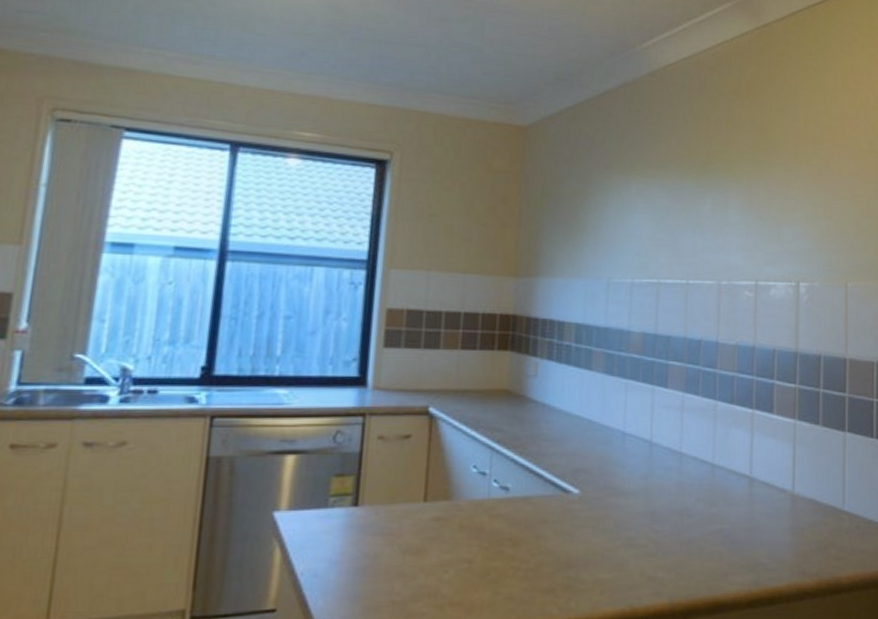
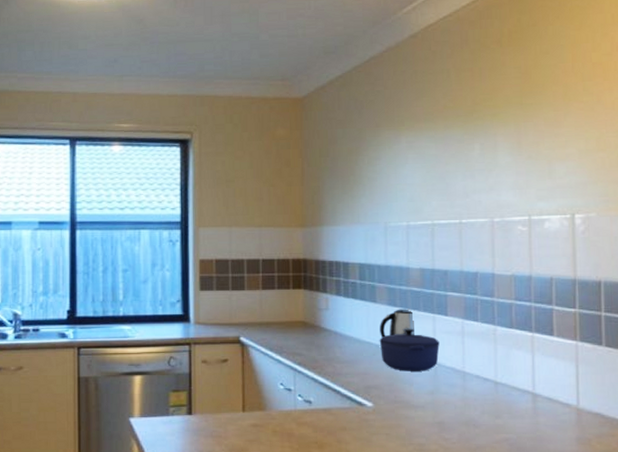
cooking pot: none [592,401,657,452] -> present [379,328,440,371]
kettle: none [593,378,639,412] -> present [380,309,422,338]

